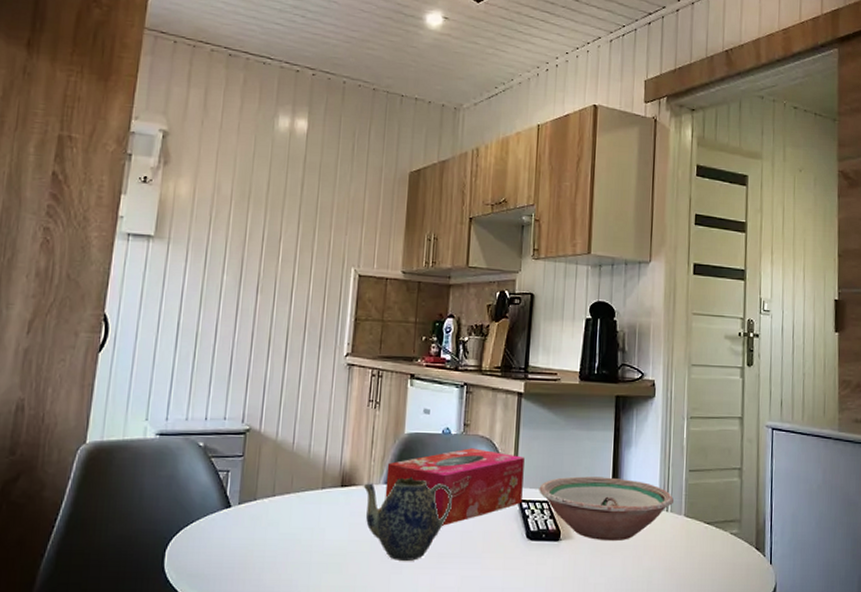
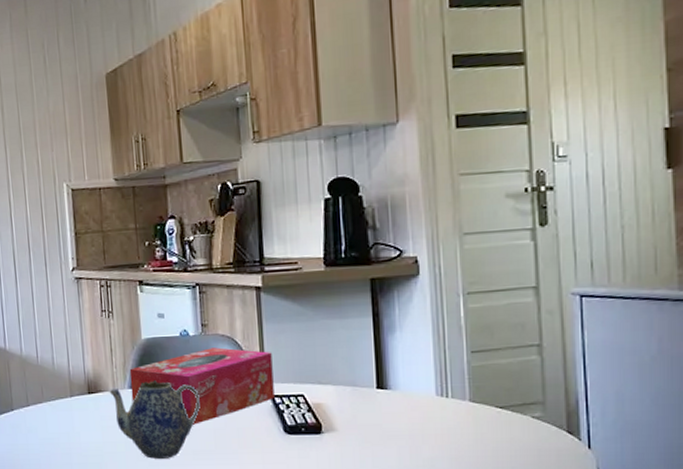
bowl: present [539,476,673,540] -> none [292,366,454,431]

